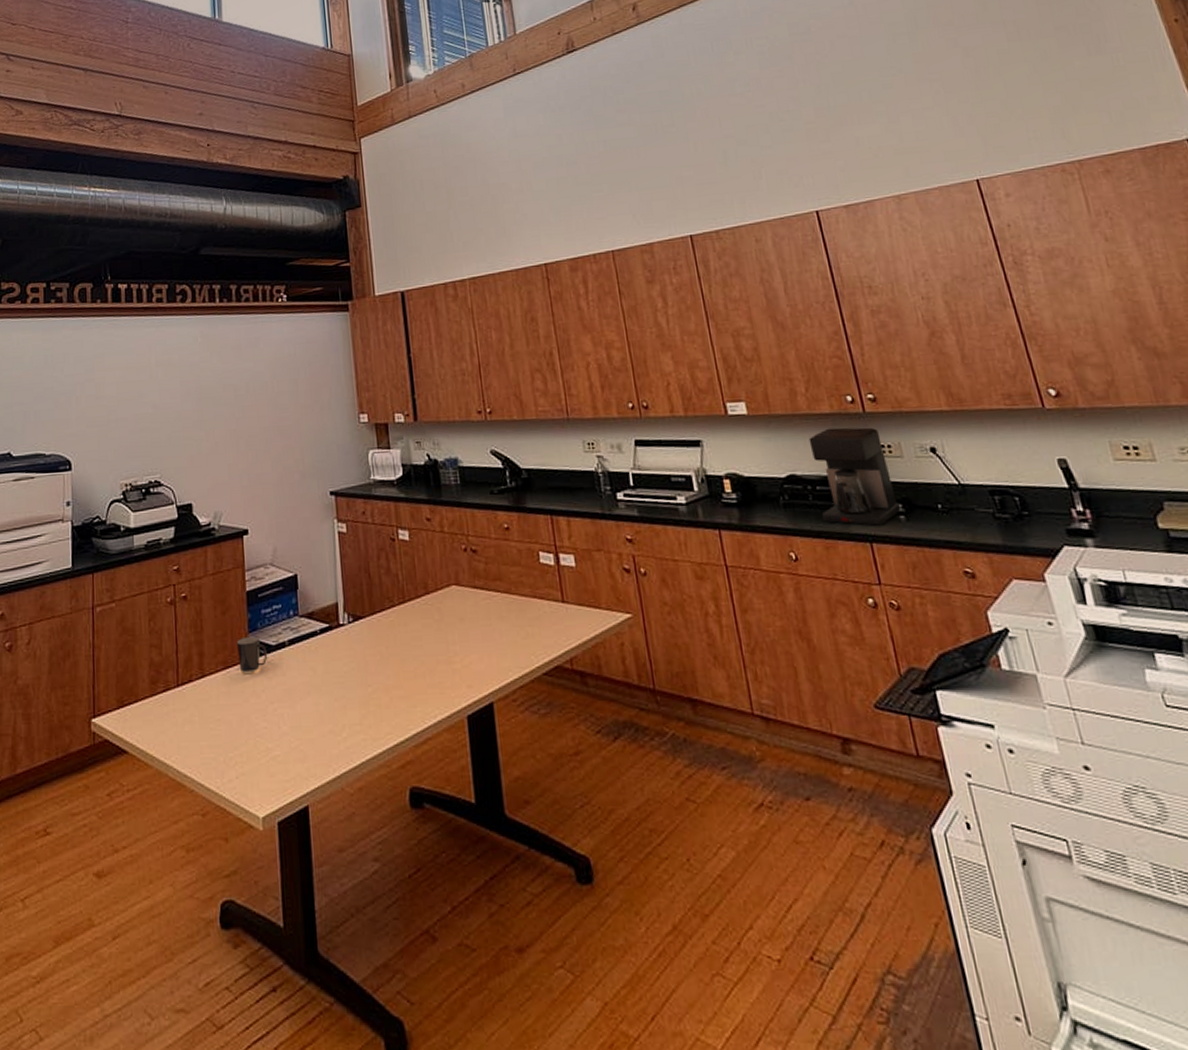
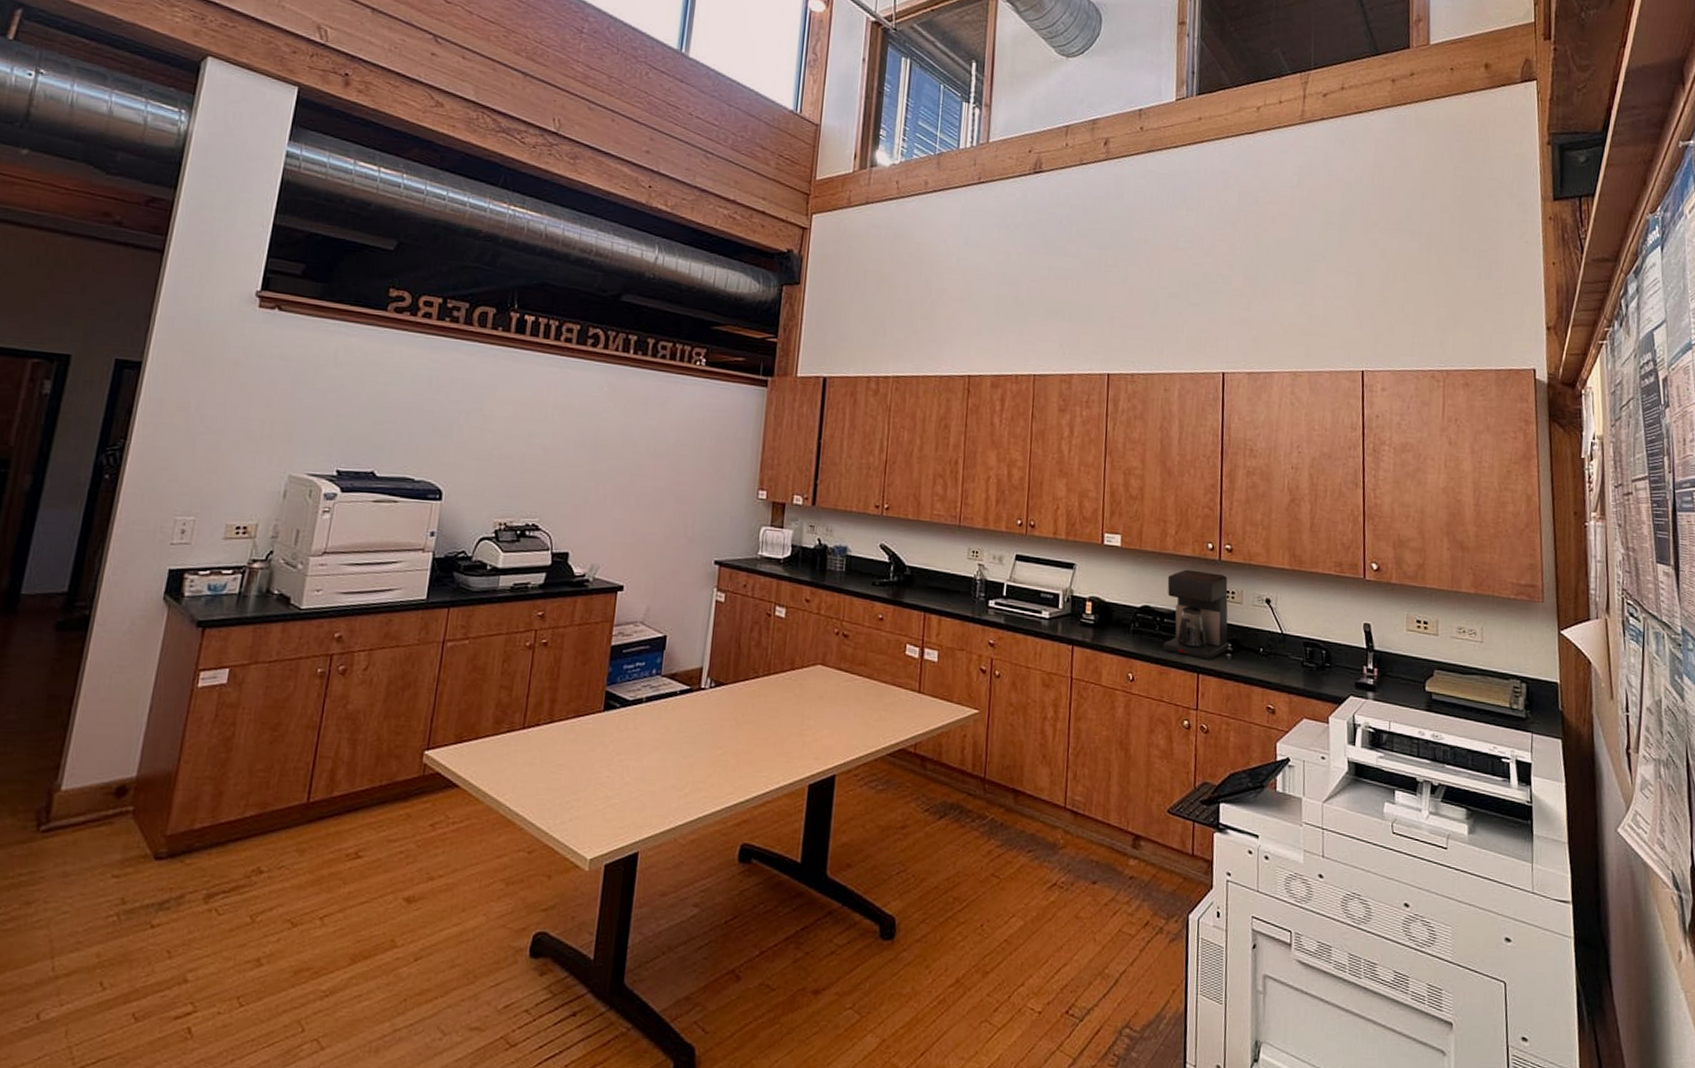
mug: present [236,636,268,675] -> none [591,688,623,725]

